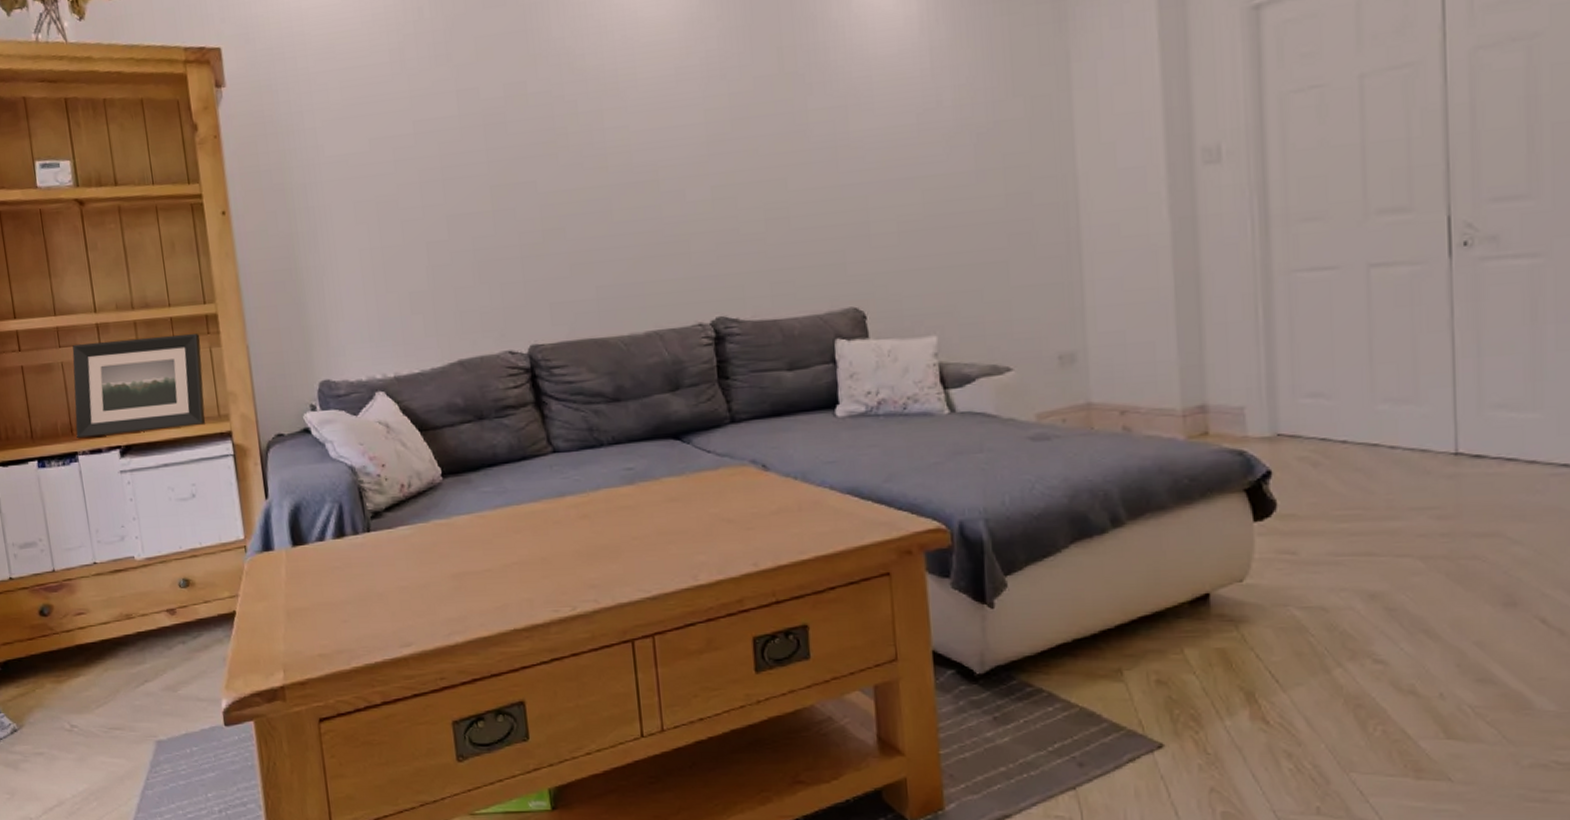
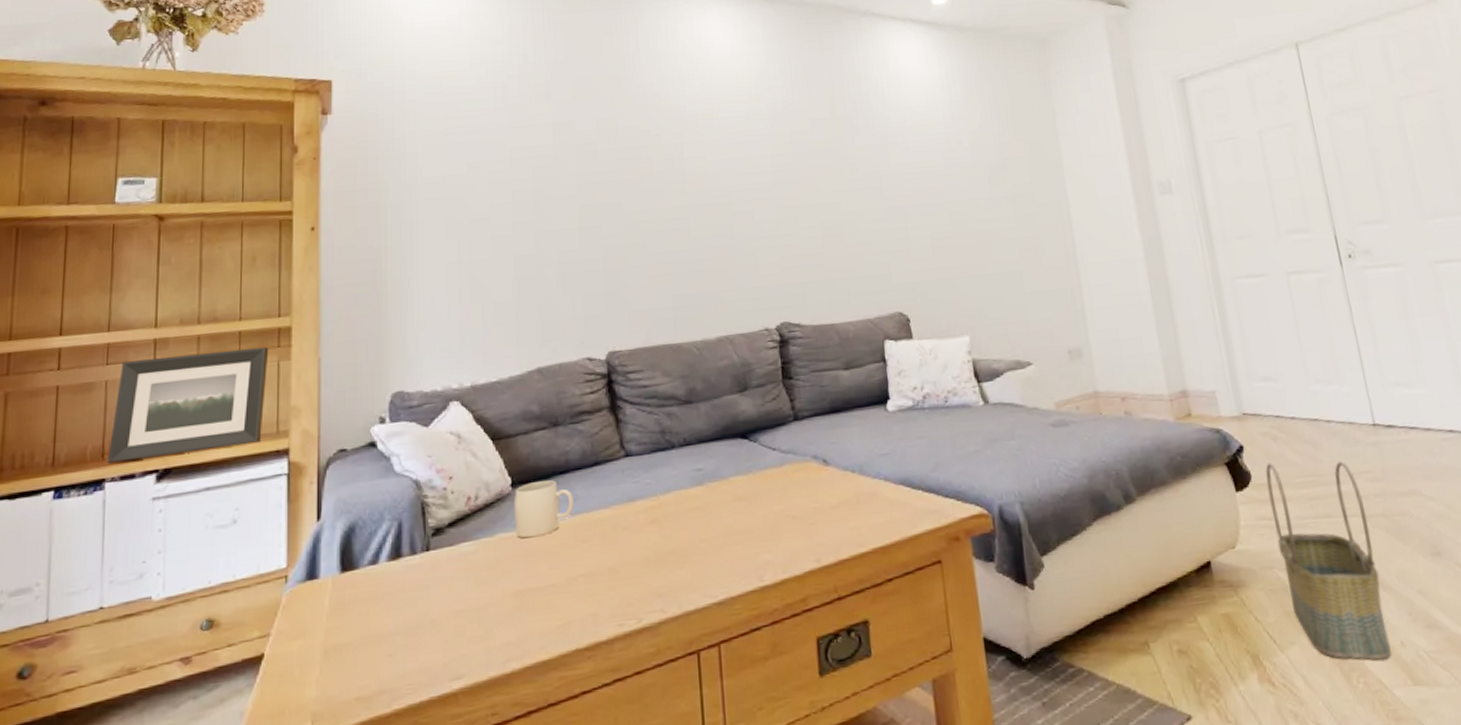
mug: none [445,472,504,526] -> present [513,480,574,539]
basket: none [1295,491,1426,711] -> present [1265,461,1392,661]

